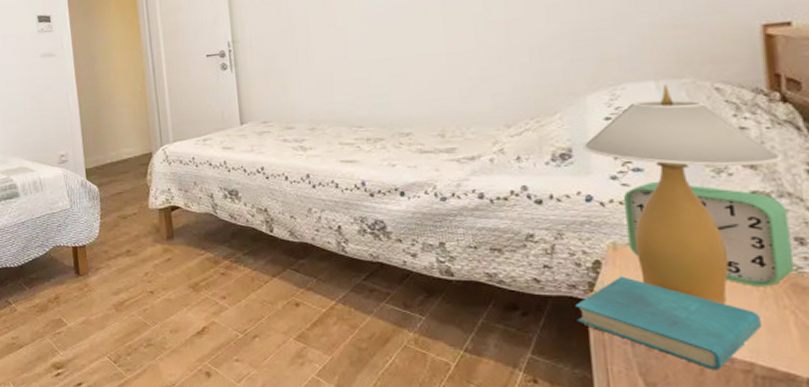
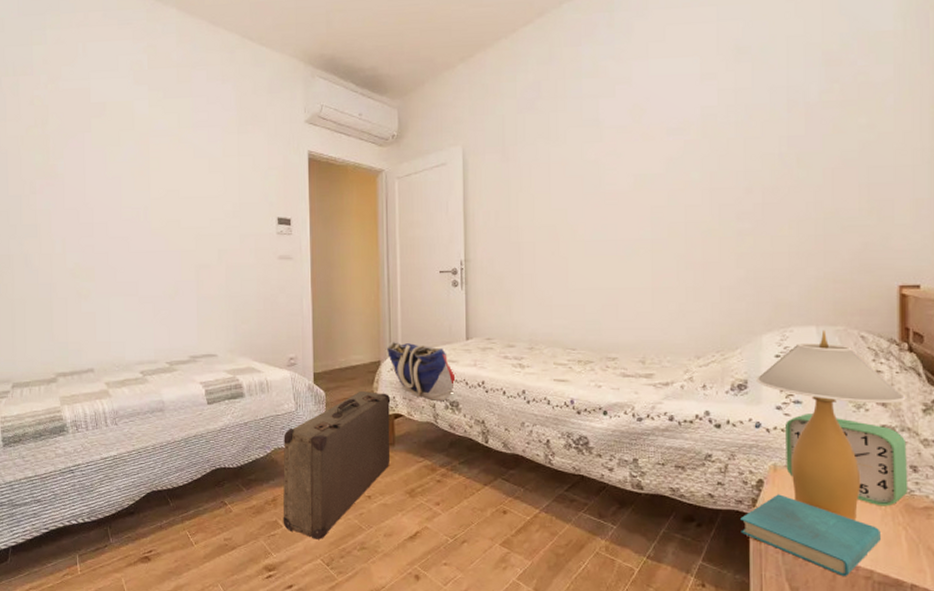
suitcase: none [61,184,170,337] -> present [283,390,391,539]
tote bag: none [157,131,234,190] -> present [386,341,457,400]

